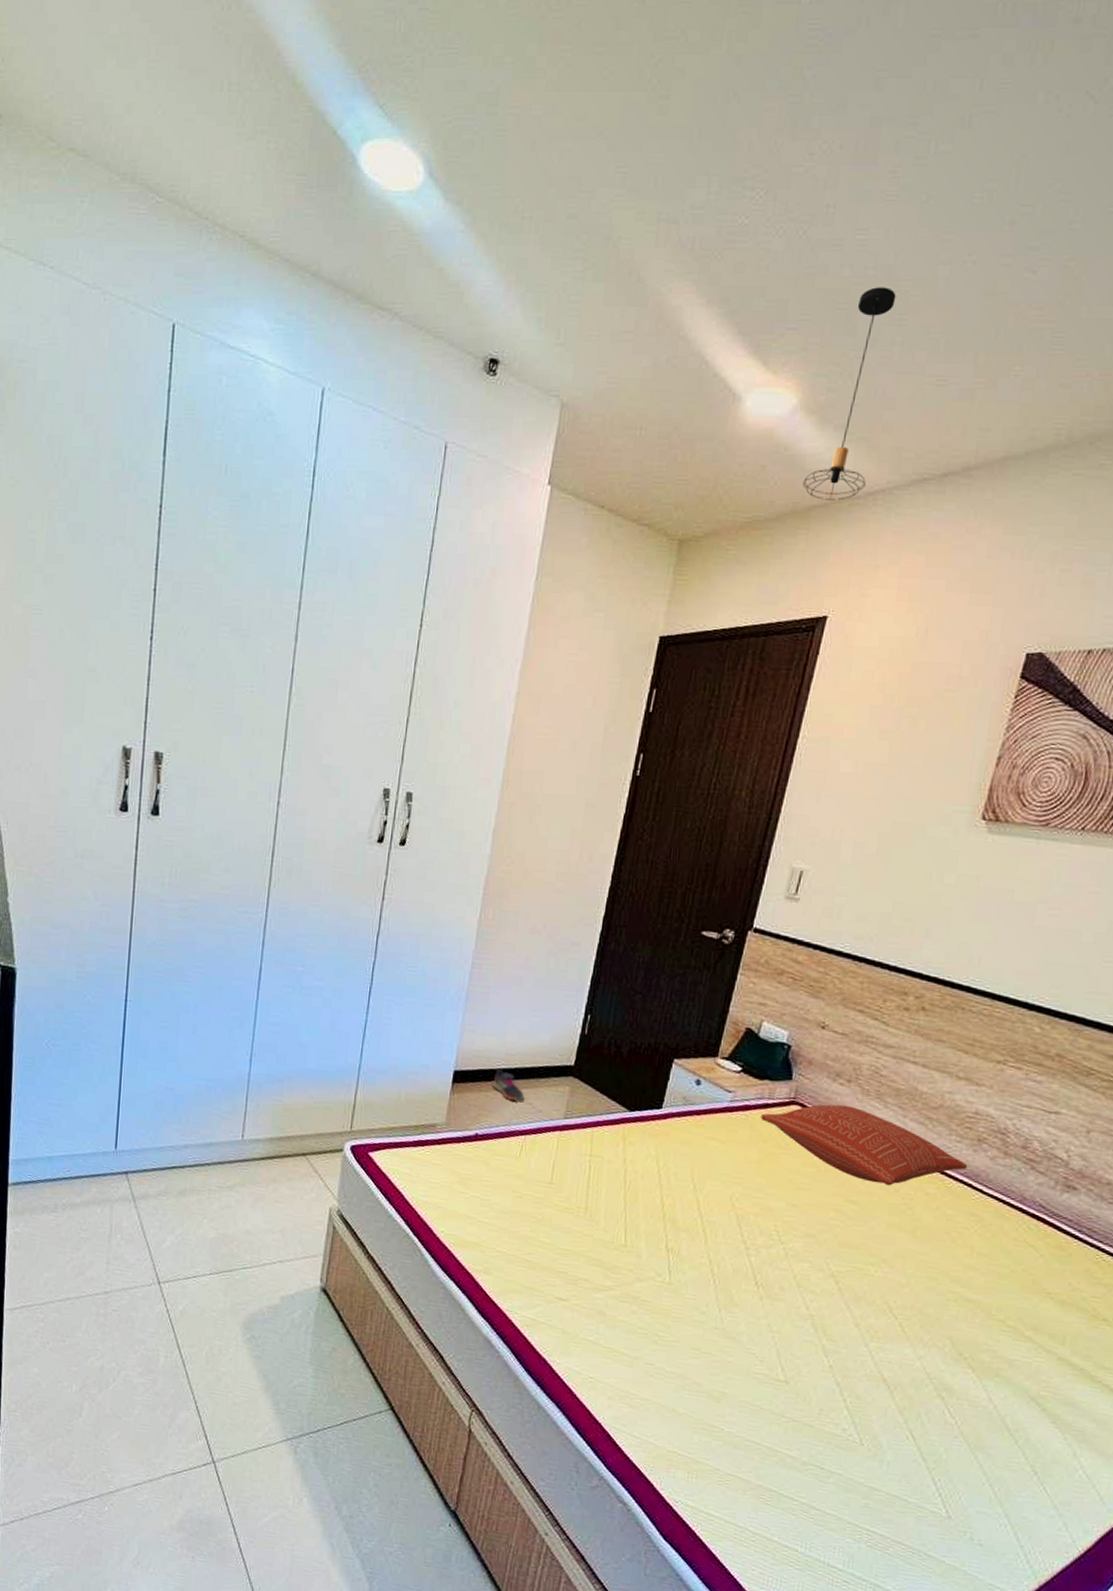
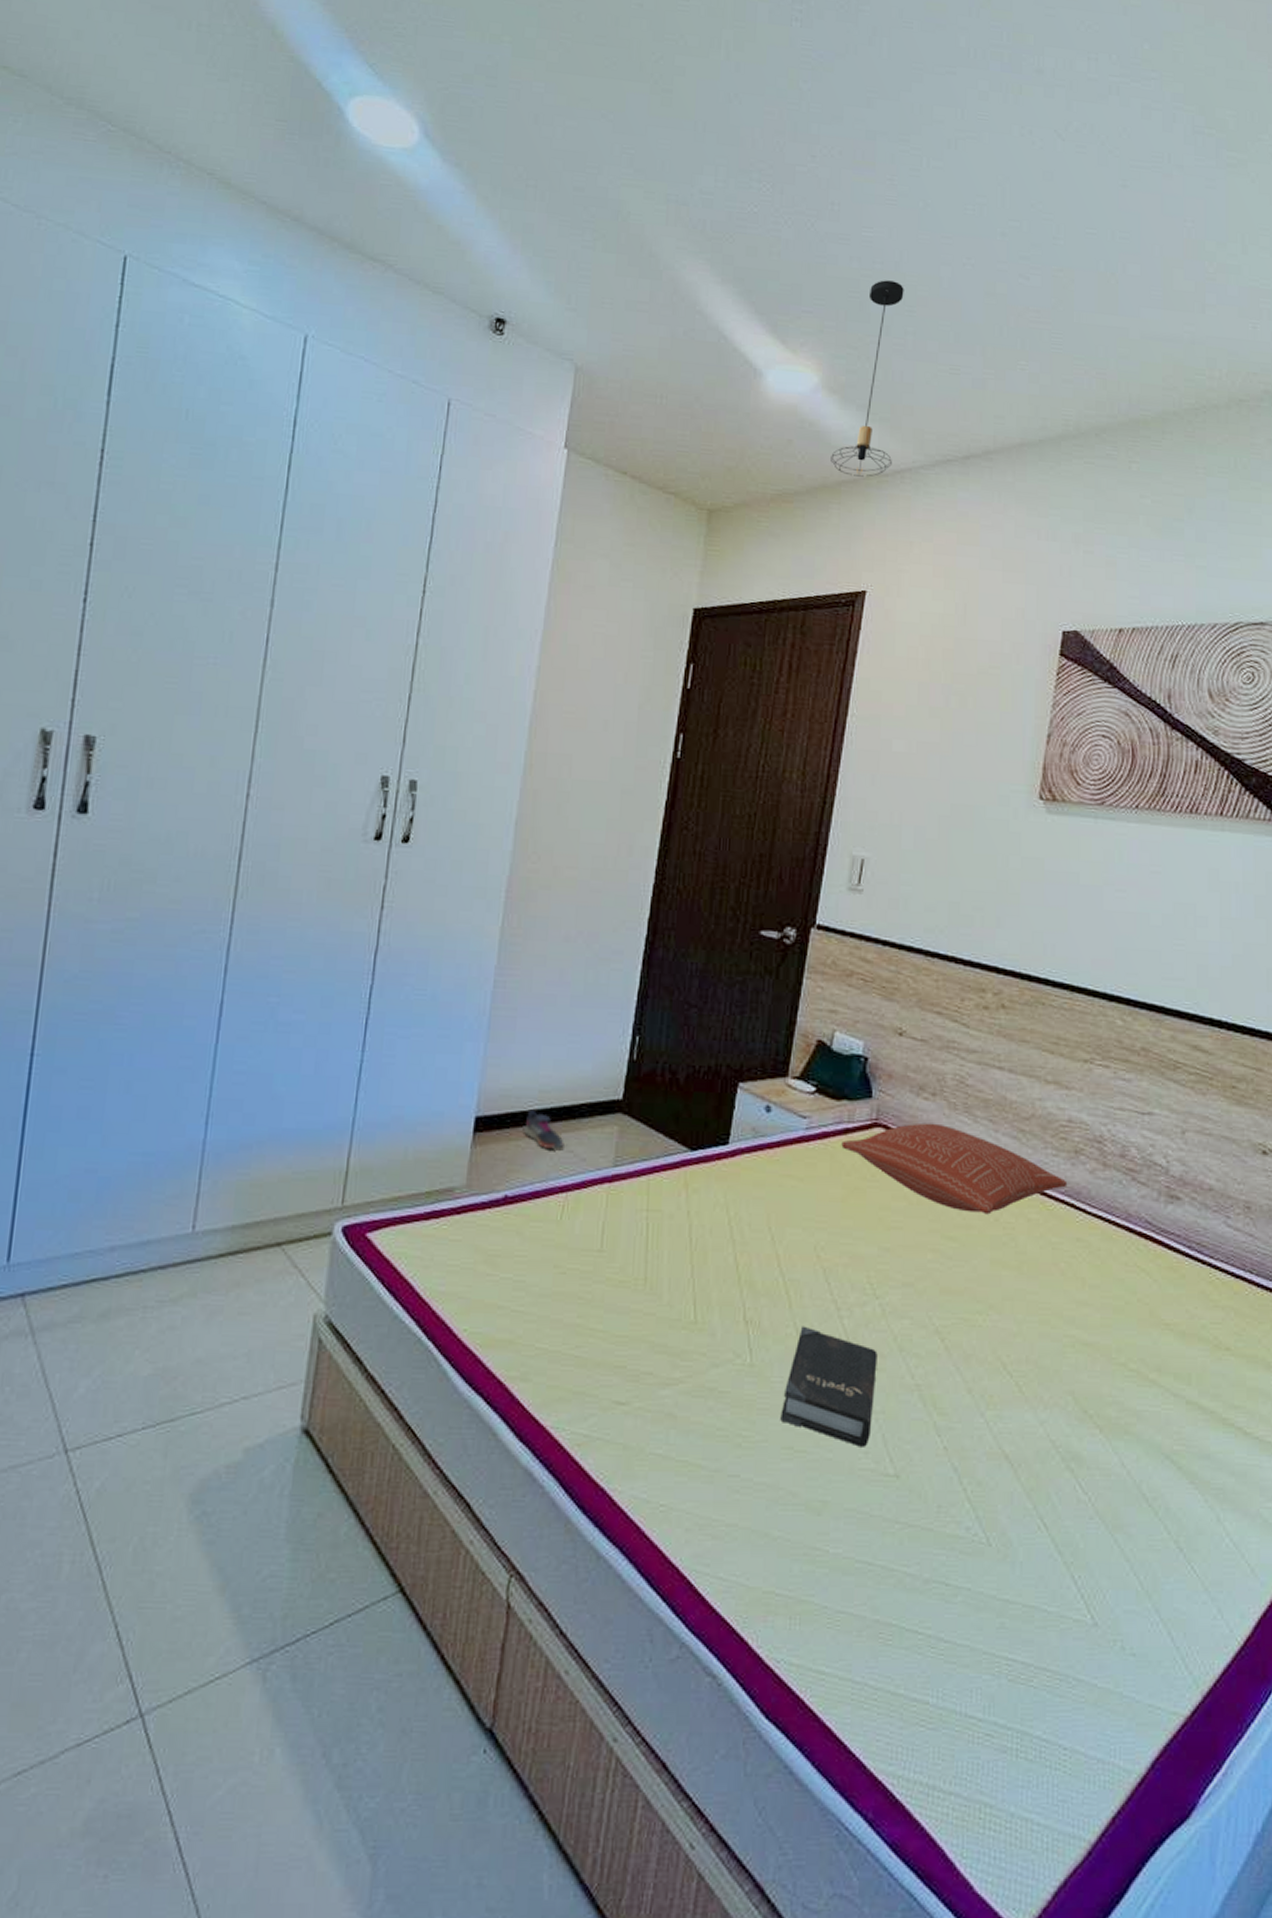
hardback book: none [691,1258,778,1357] -> present [780,1326,878,1447]

